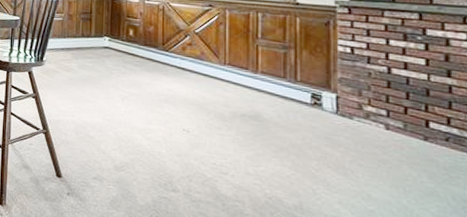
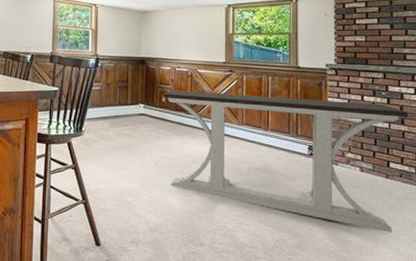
dining table: none [130,23,458,208] -> present [163,89,409,232]

